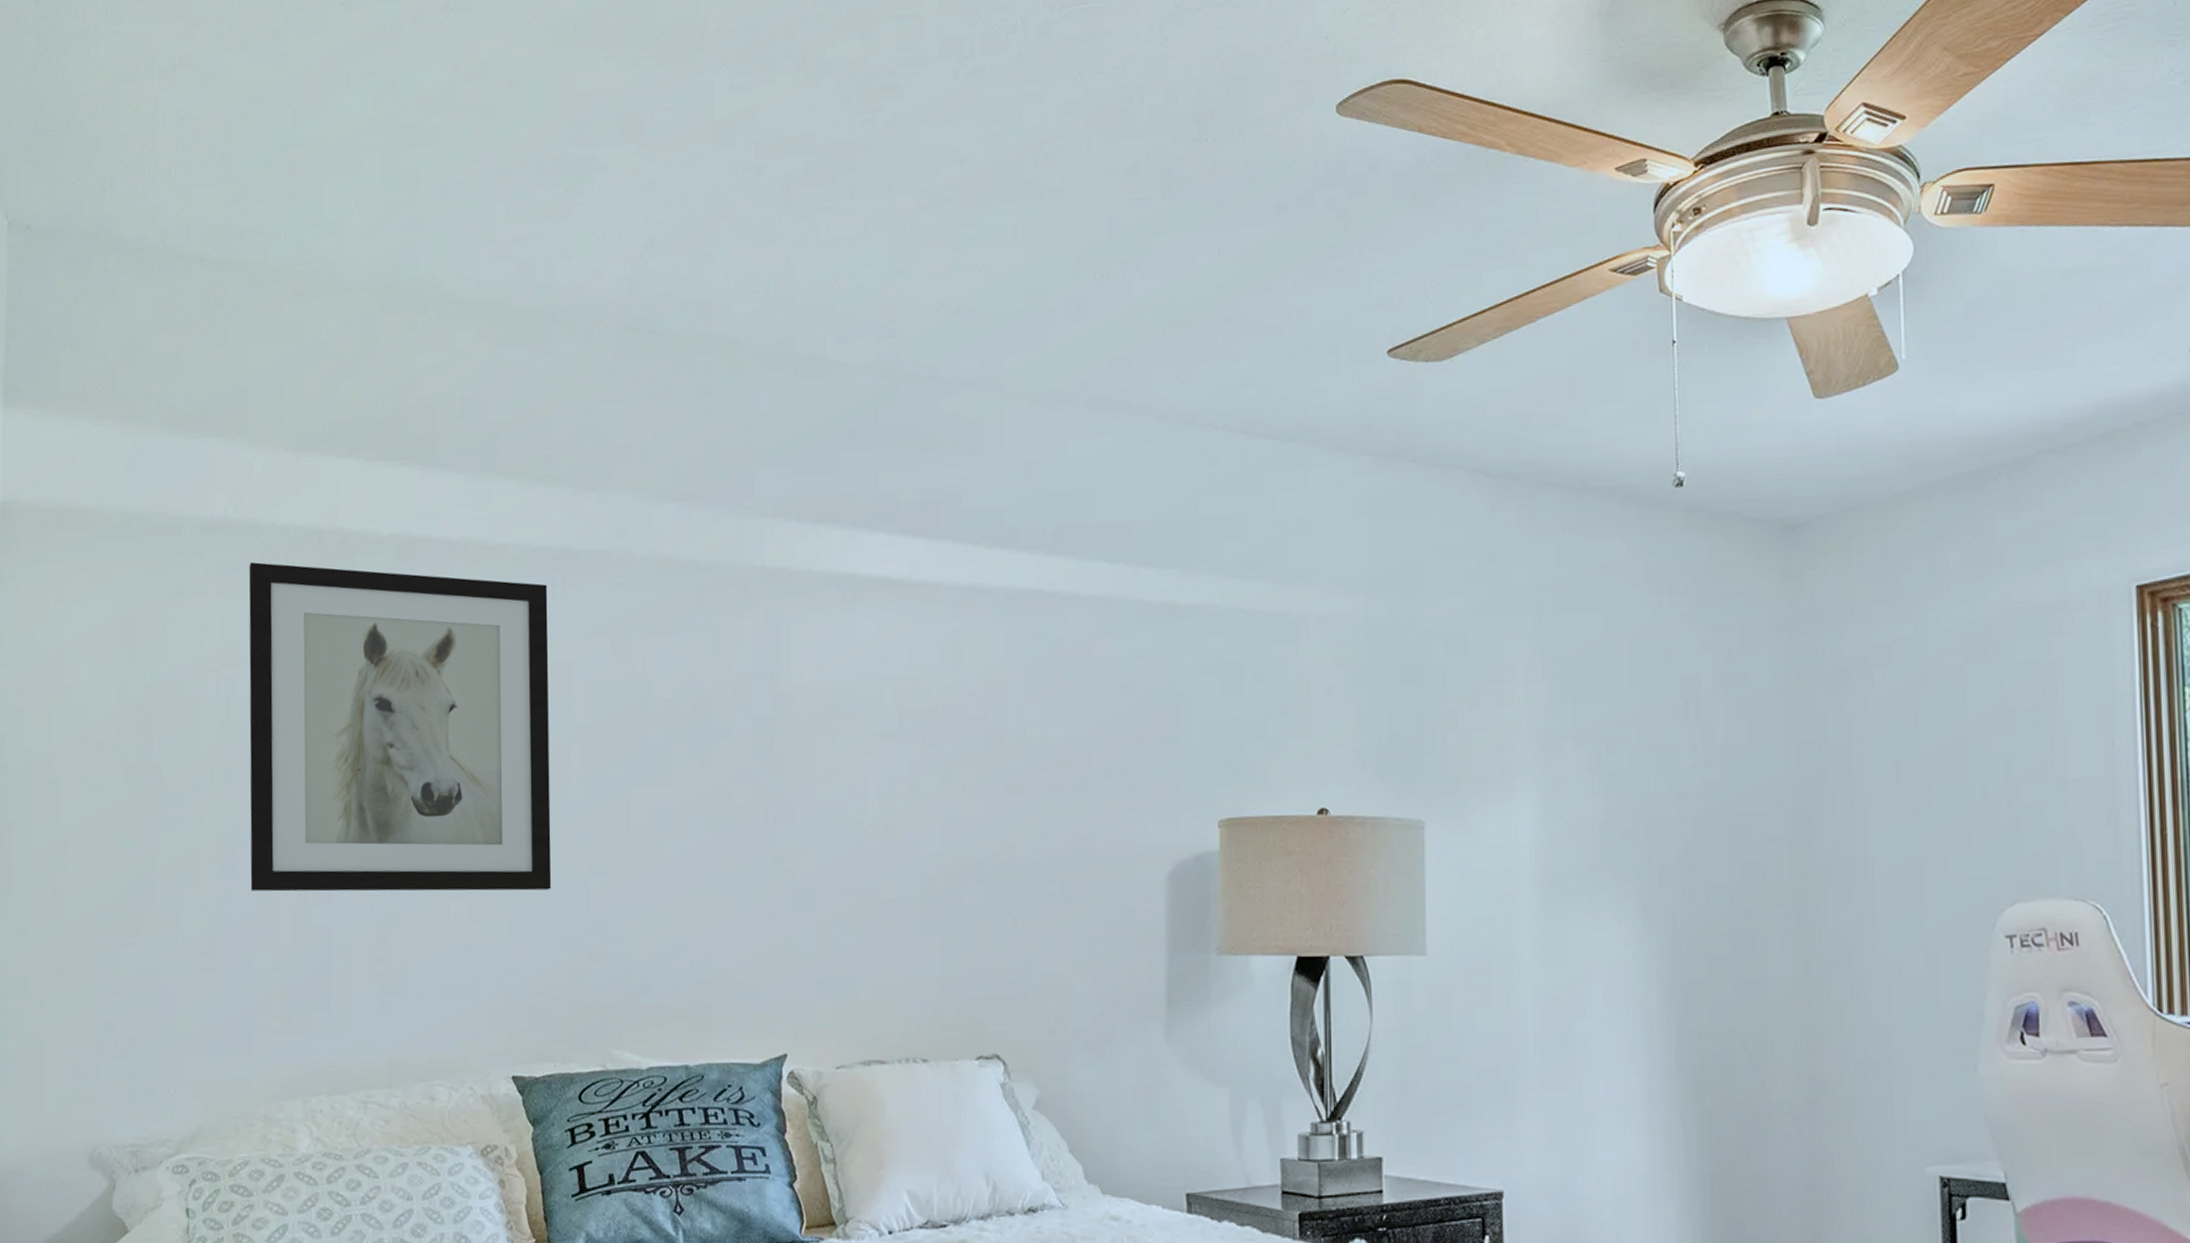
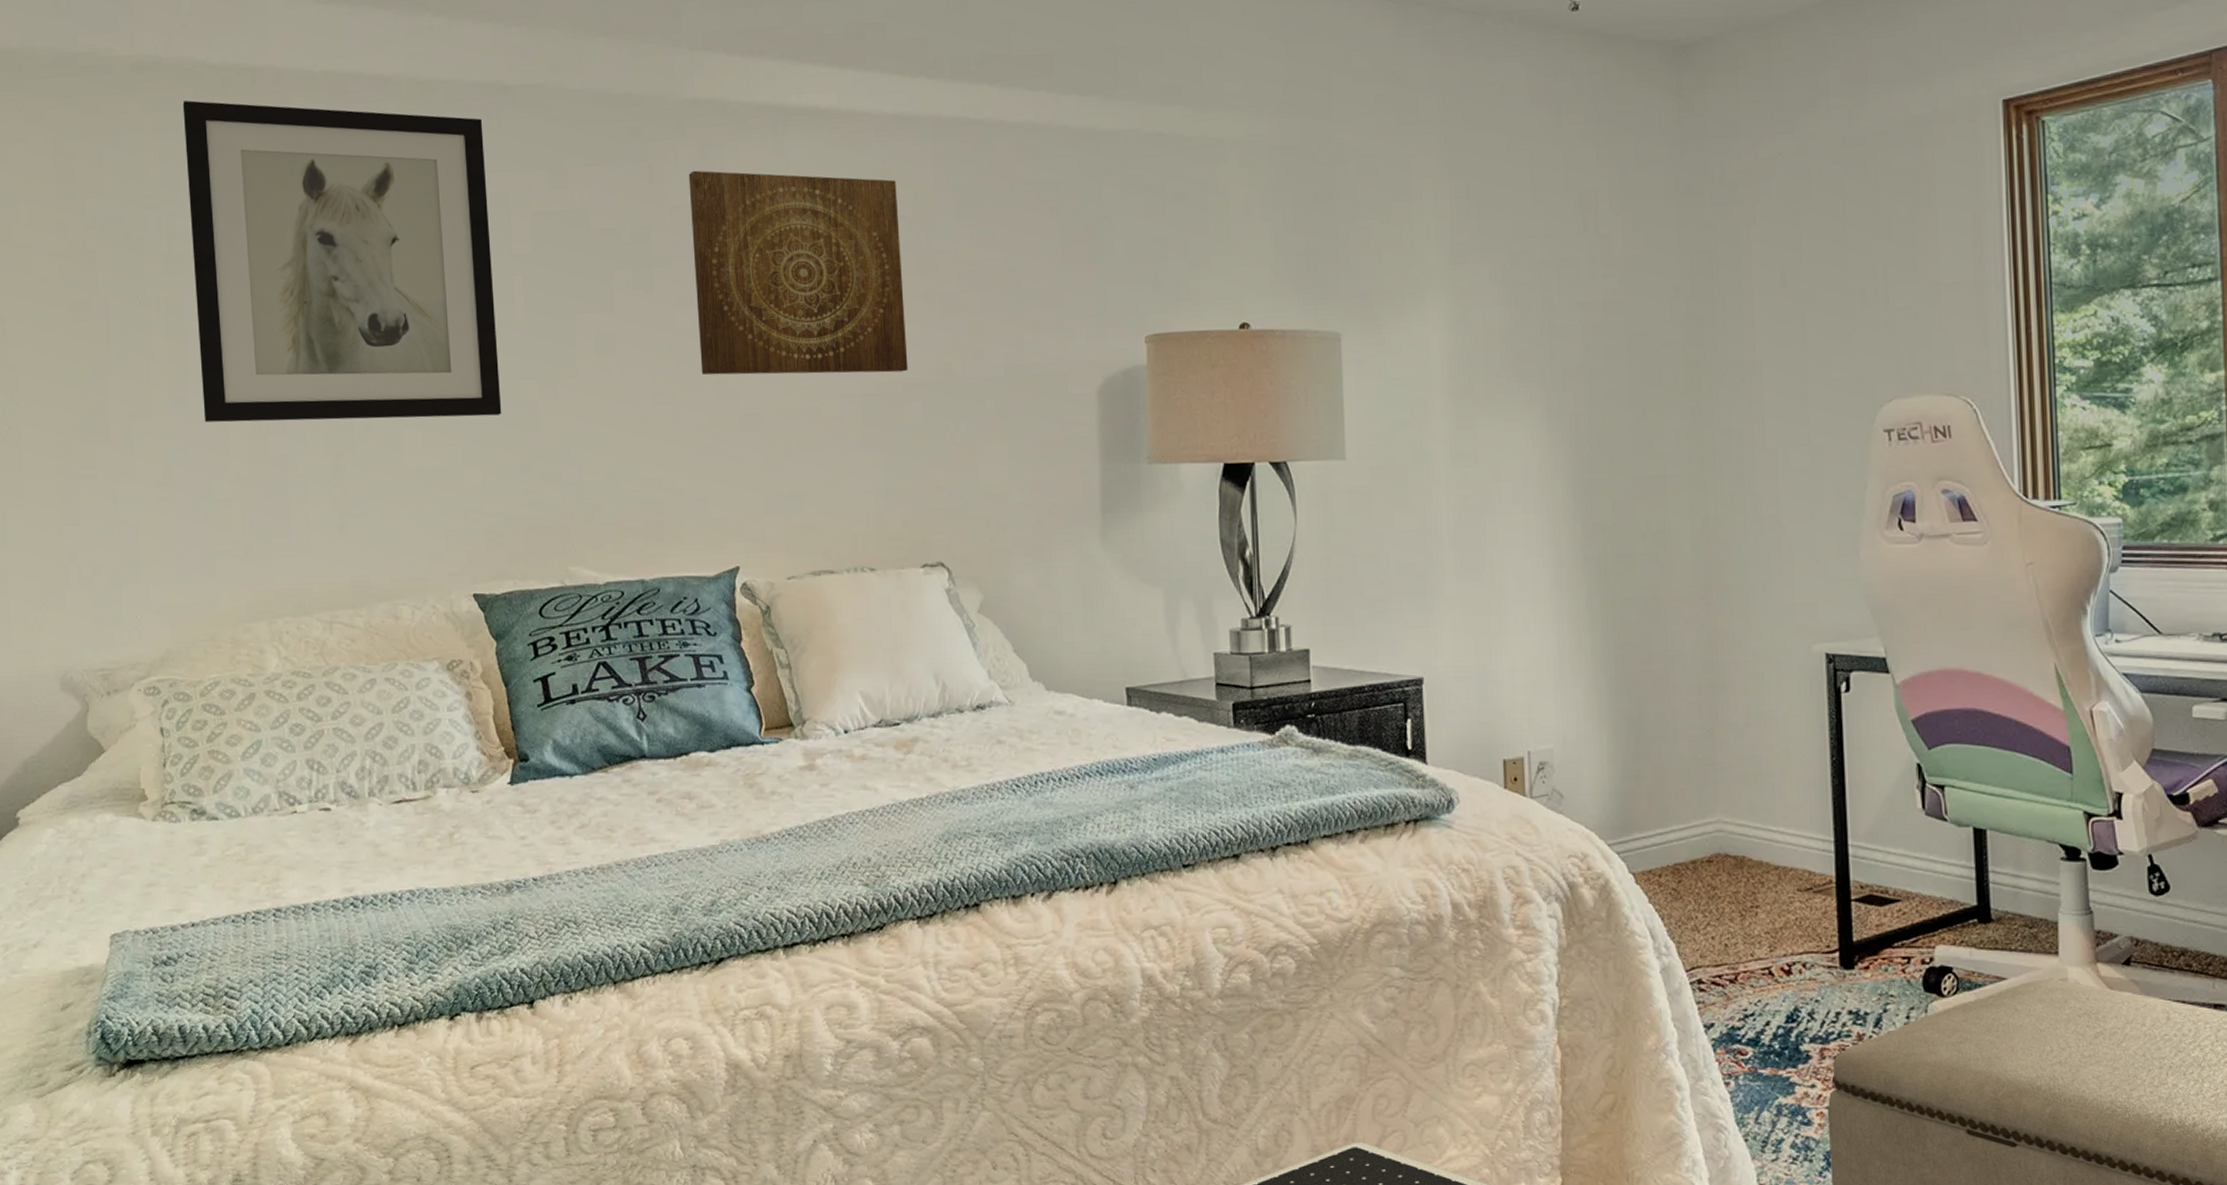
wall art: none [753,640,971,854] -> present [688,170,909,375]

